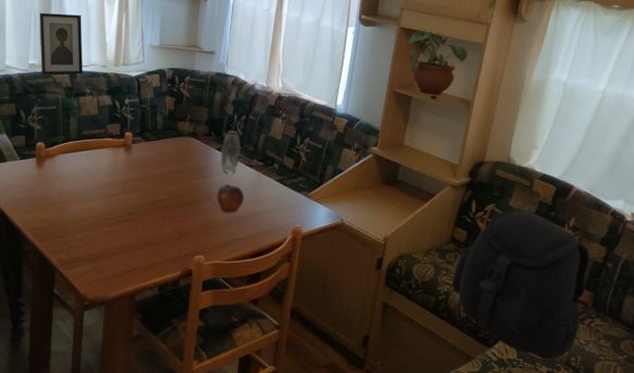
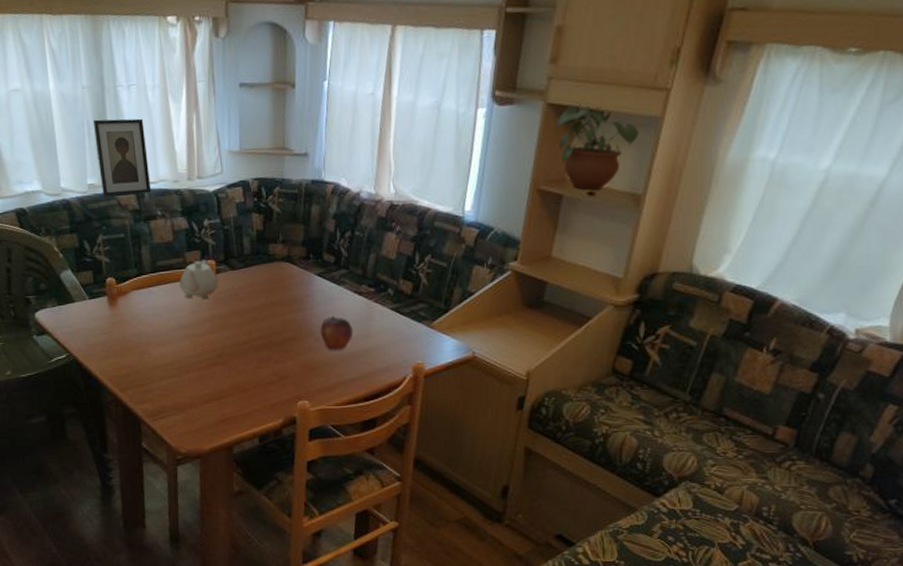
teapot: none [100,131,134,165] -> present [179,259,219,300]
vase: present [221,130,240,174] -> none [322,250,346,304]
backpack: present [451,209,590,361] -> none [611,330,794,511]

